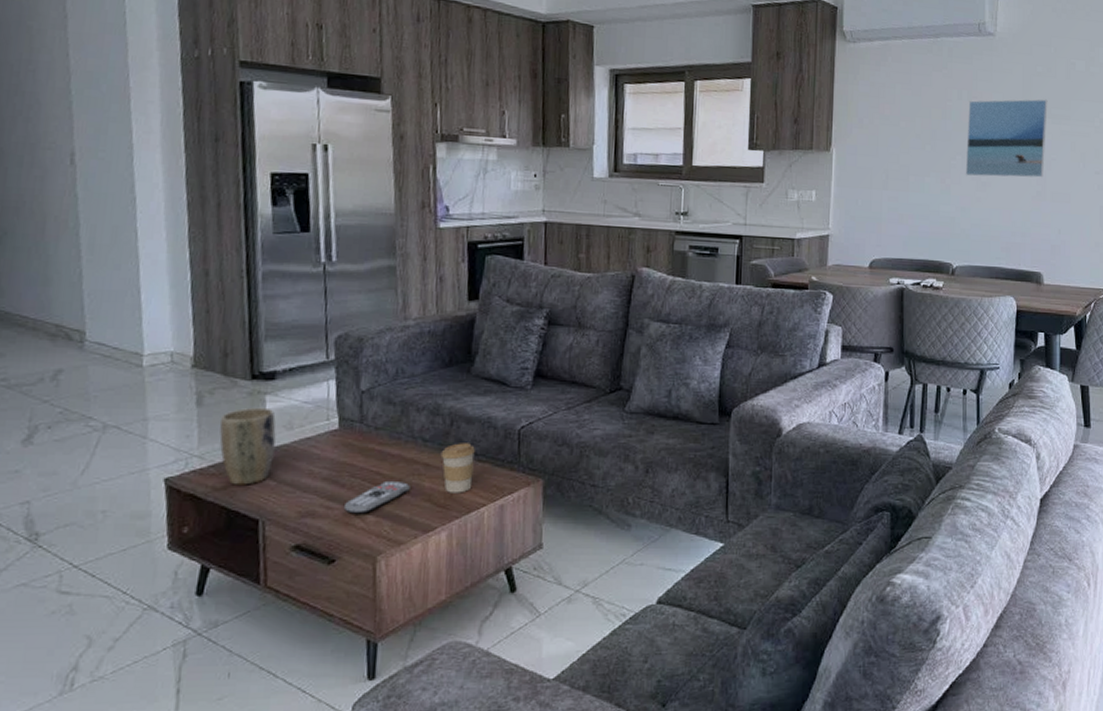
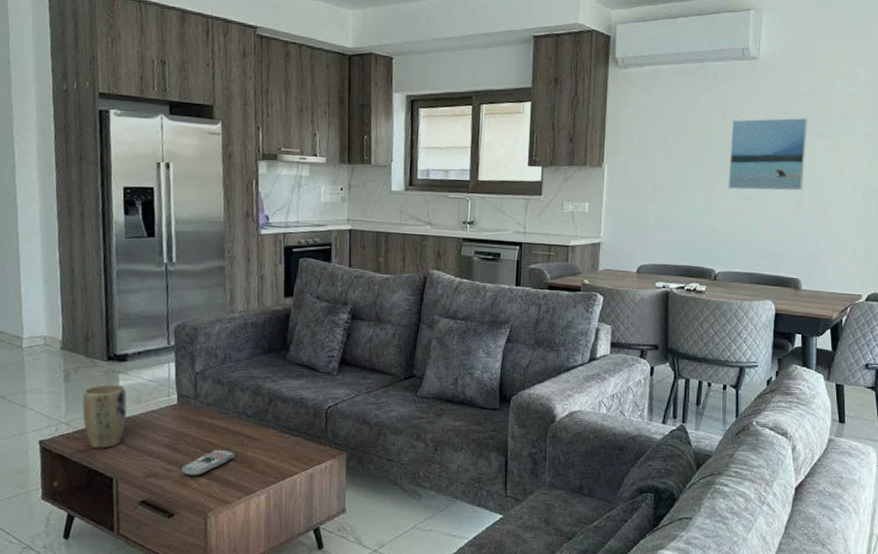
coffee cup: present [440,443,475,493] -> none [260,419,289,462]

